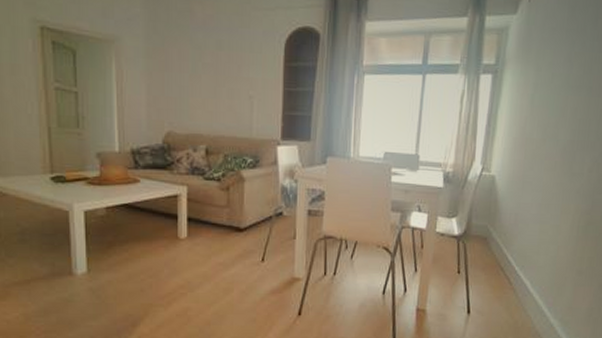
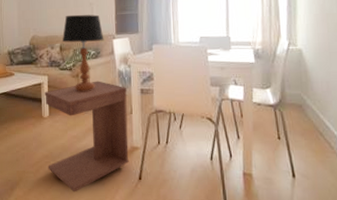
side table: none [182,196,290,329] -> present [45,81,129,192]
table lamp: none [208,108,266,209] -> present [62,14,104,91]

